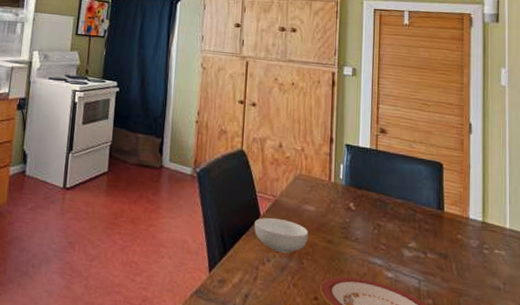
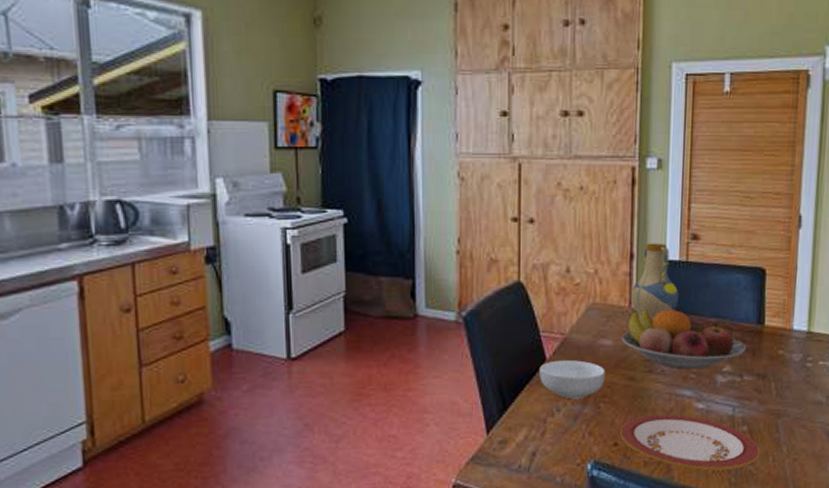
fruit bowl: none [322,184,429,242] -> present [622,309,747,369]
vase: none [330,131,370,195] -> present [630,243,679,321]

